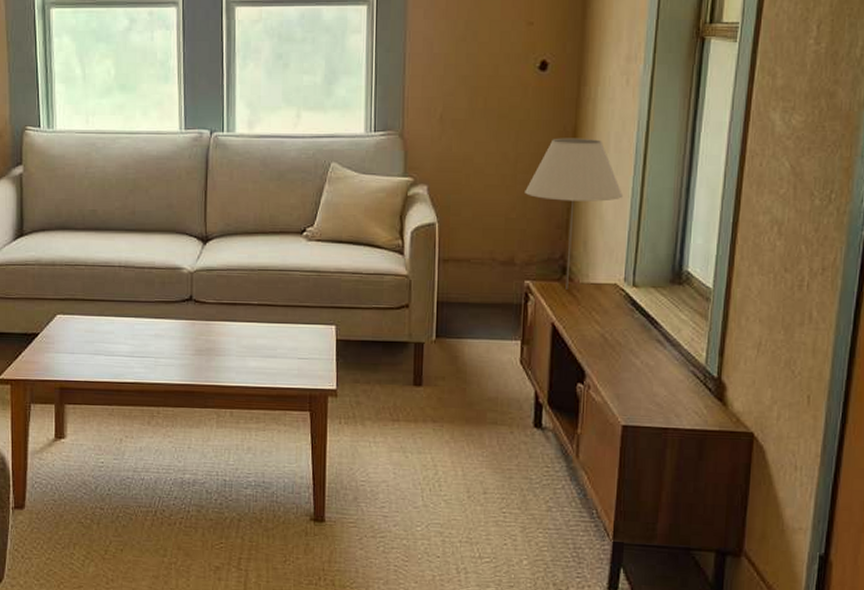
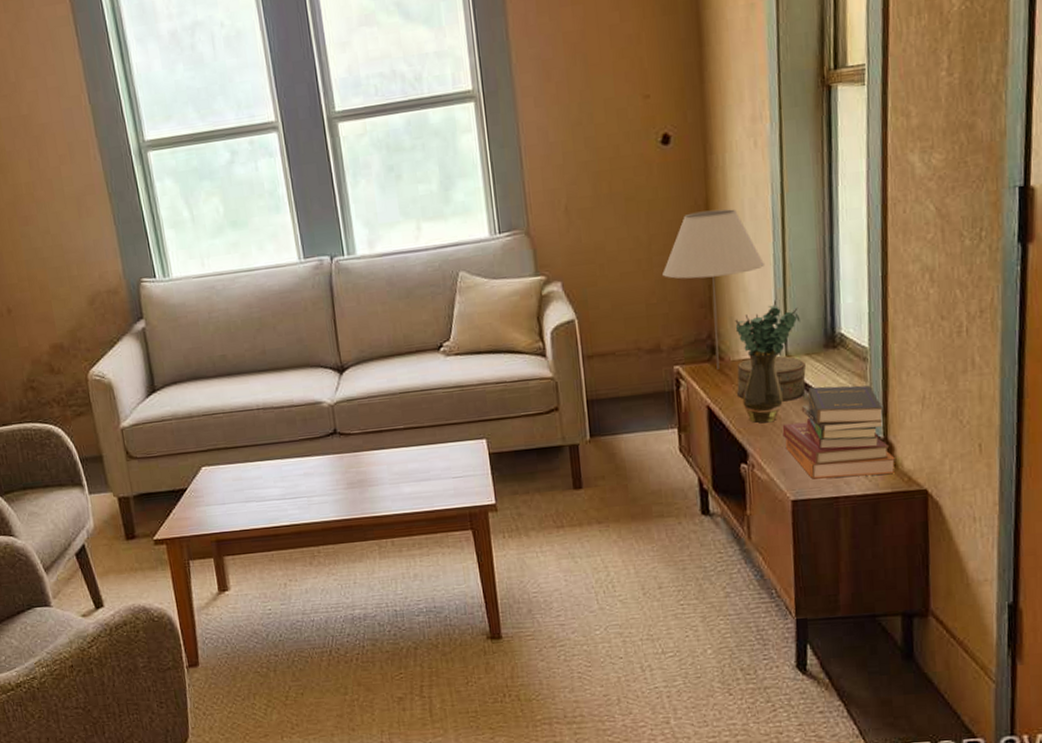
decorative box: none [581,283,652,329] -> present [736,355,807,402]
vase: none [586,231,651,347] -> present [735,300,801,424]
books: none [621,319,726,413] -> present [782,385,895,479]

